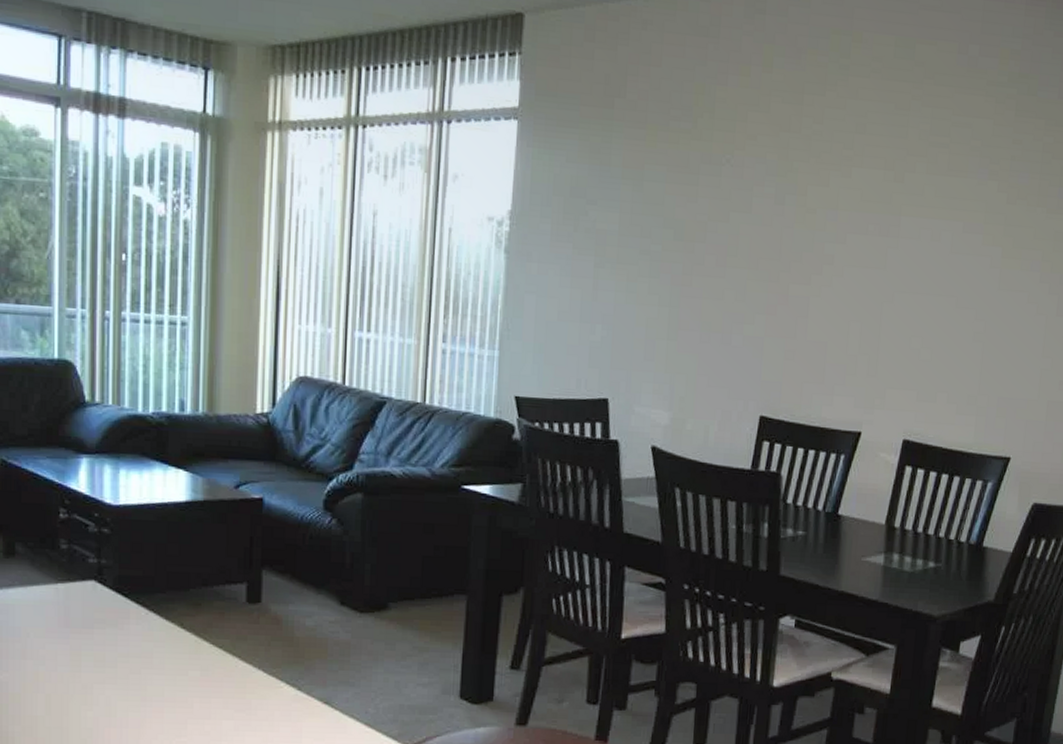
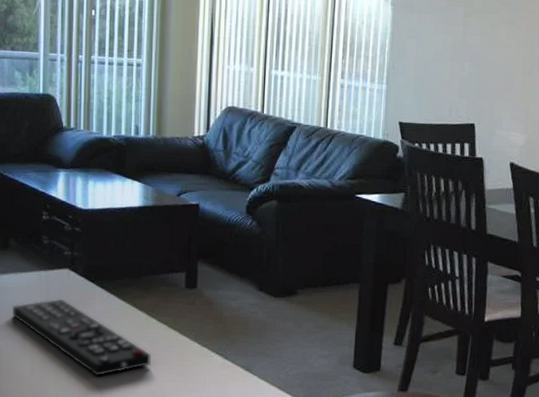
remote control: none [20,618,203,715] -> present [12,298,151,377]

